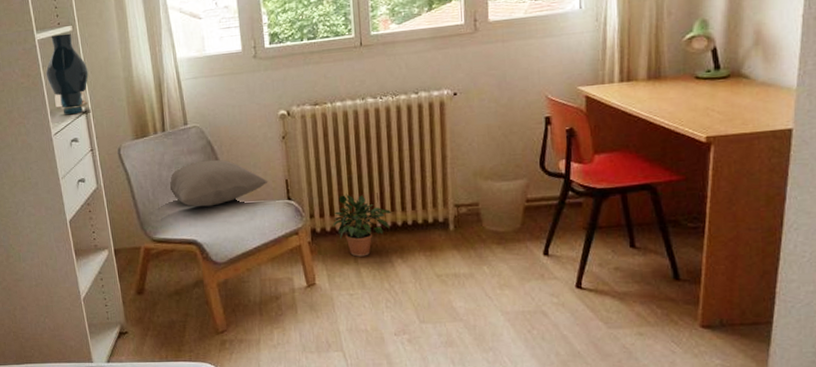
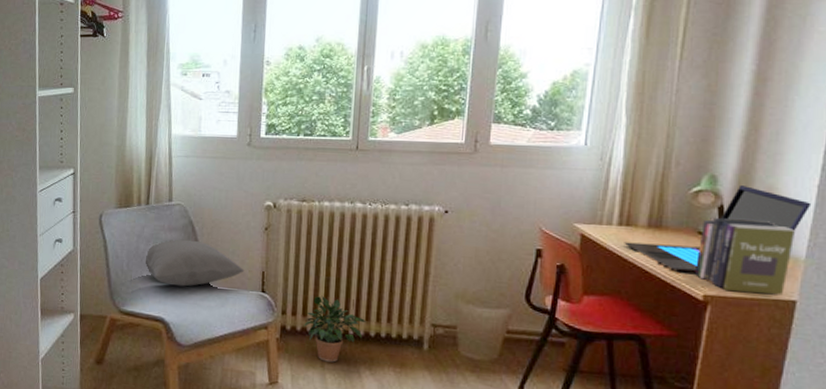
vase: present [45,33,89,114] -> none [40,94,83,174]
laptop: none [627,25,798,119] -> present [624,186,812,273]
books: none [696,56,785,130] -> present [695,218,795,296]

